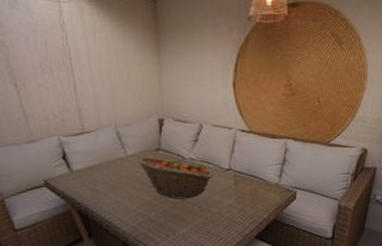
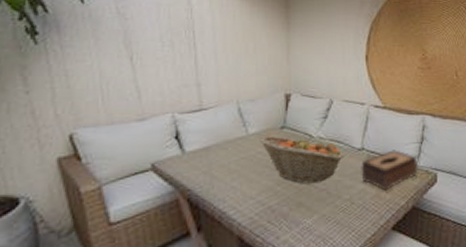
tissue box: none [228,170,279,206] -> present [361,150,418,191]

